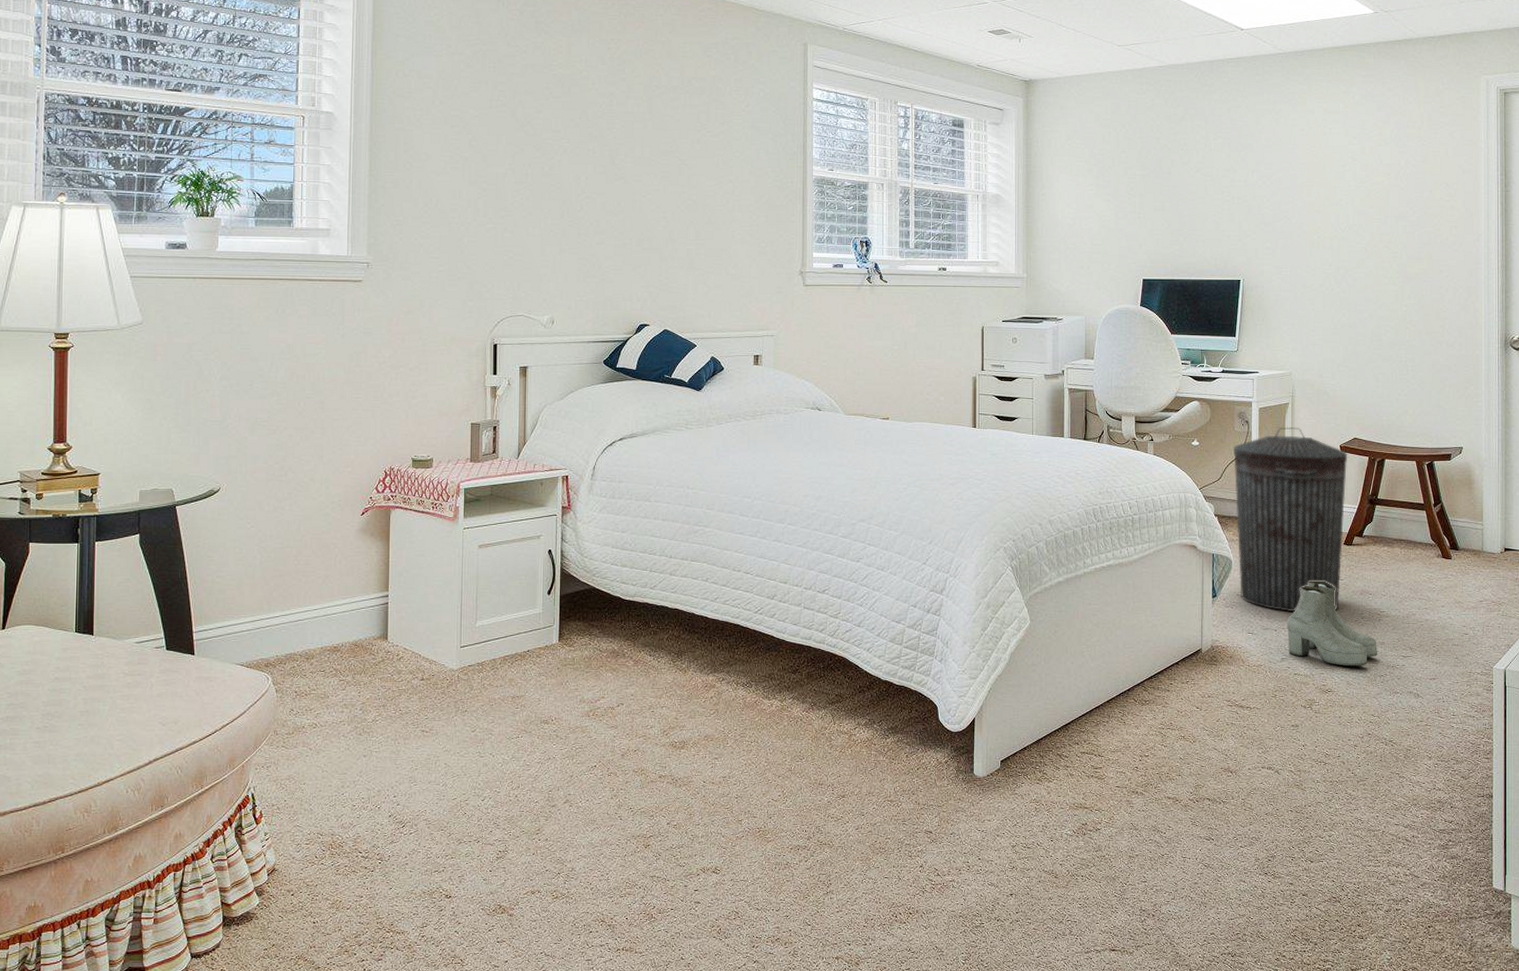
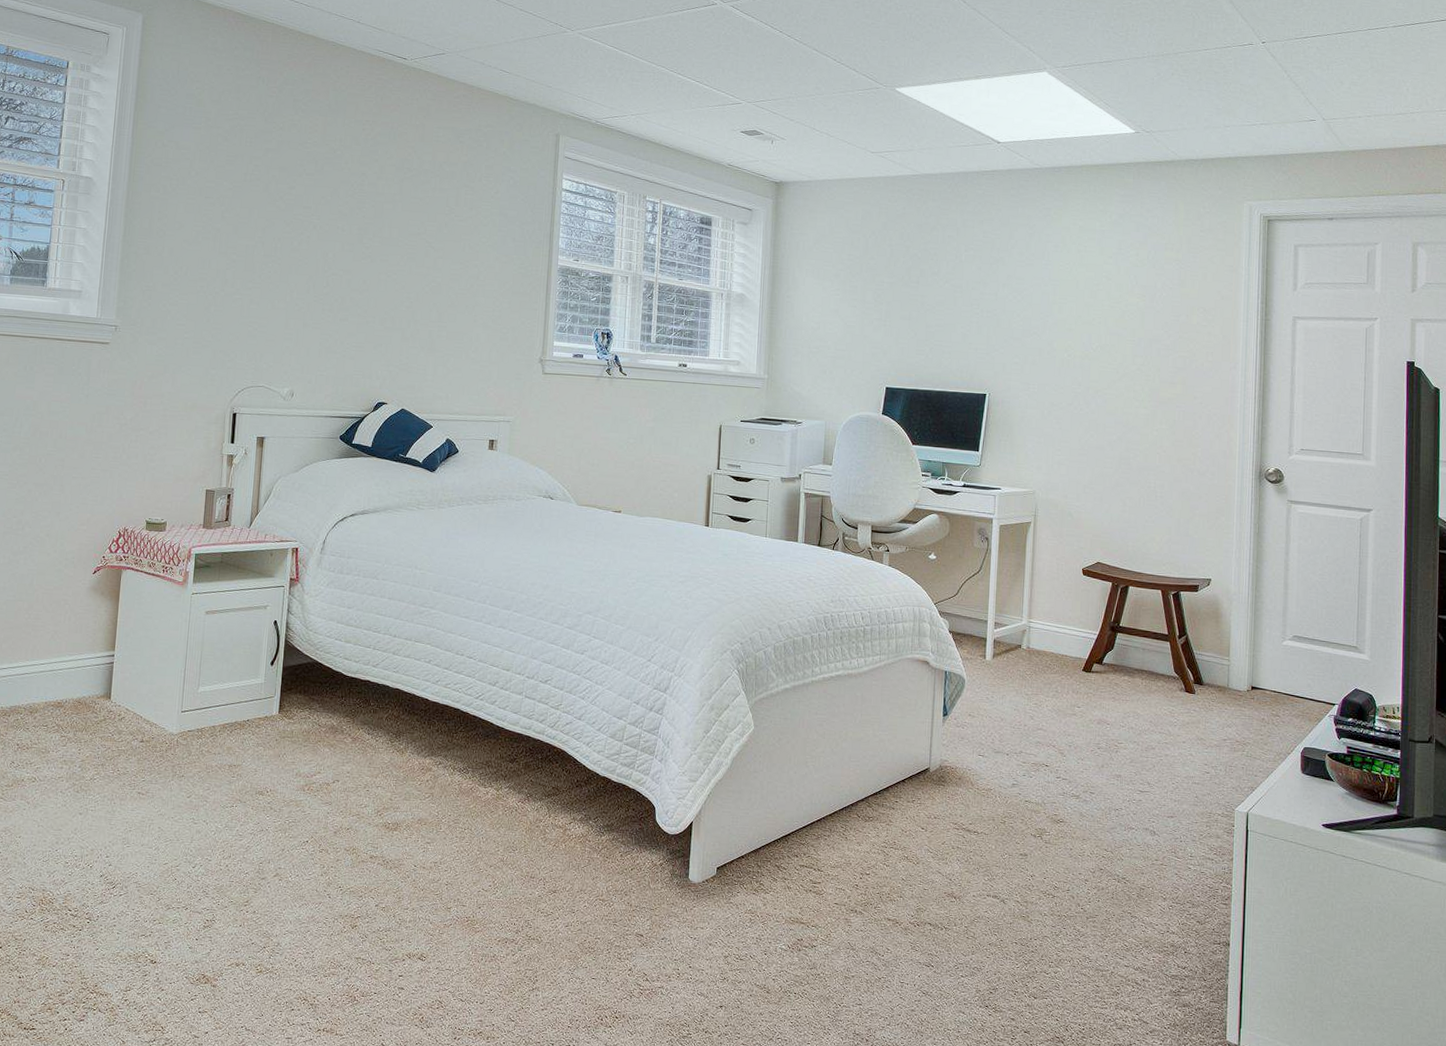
trash can: present [1233,426,1348,613] -> none [971,546,1090,738]
boots: present [1286,581,1377,666] -> none [1019,706,1113,798]

